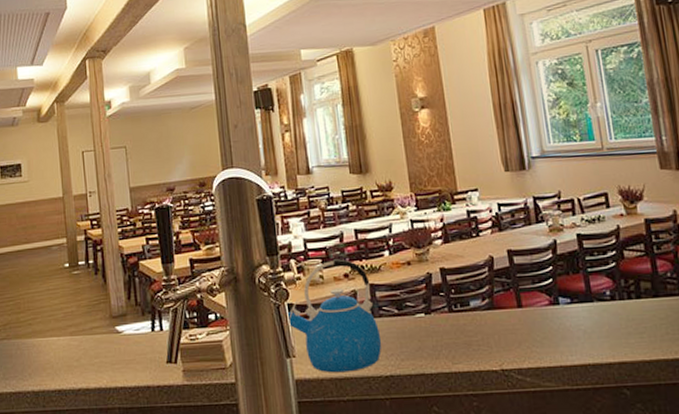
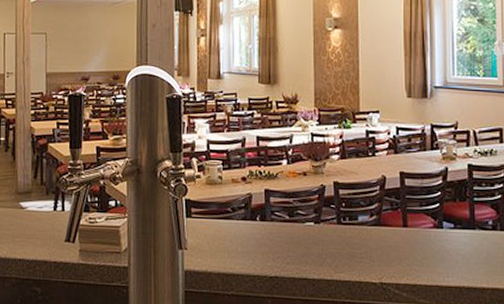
kettle: present [288,259,382,373] -> none [185,162,271,269]

